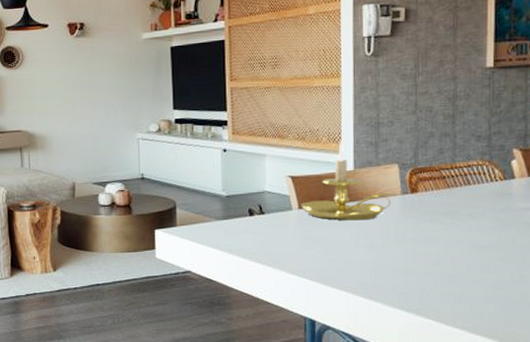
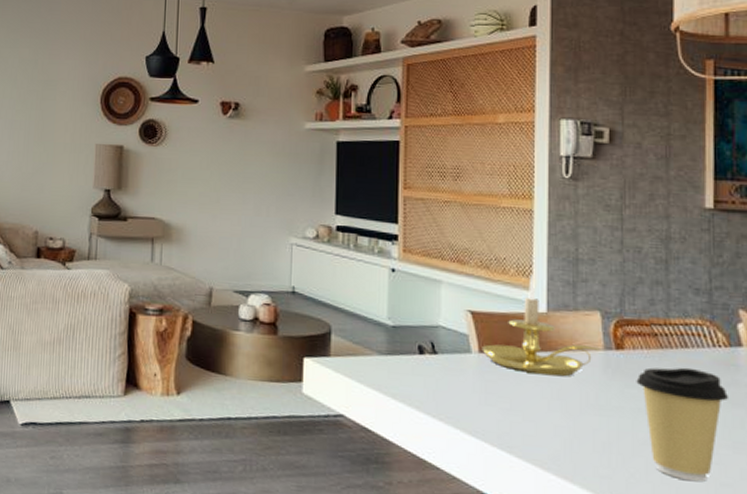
coffee cup: none [428,200,504,289] -> present [636,367,730,482]

